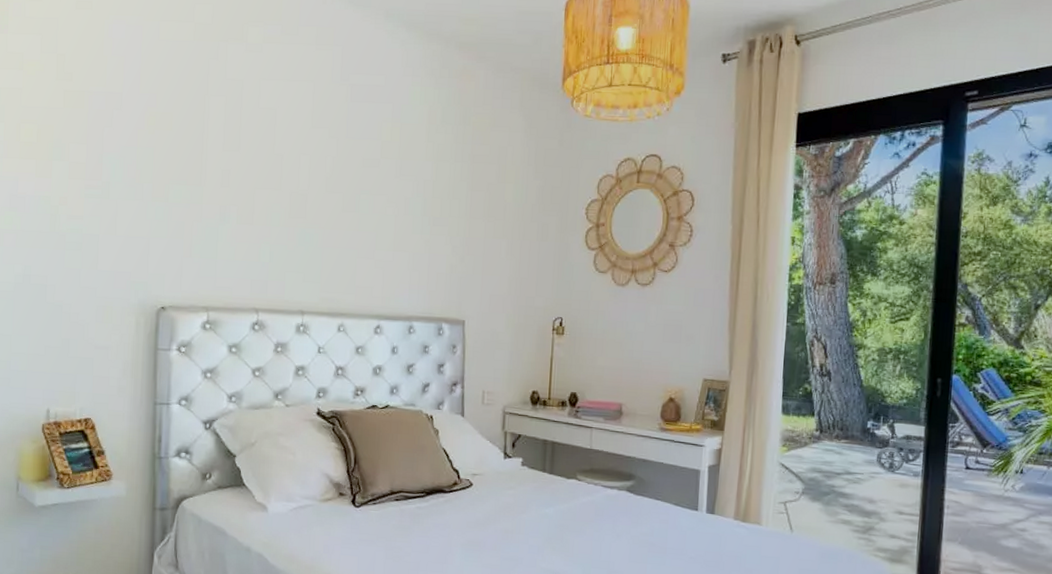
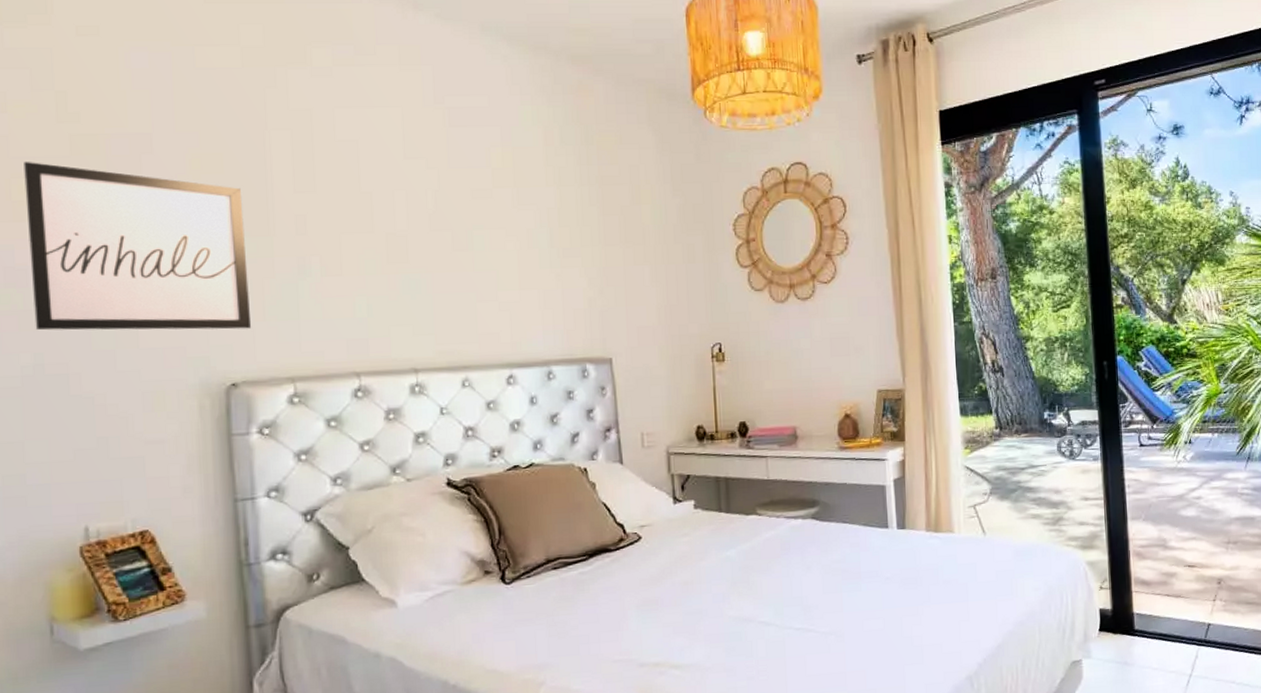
wall art: none [27,111,184,263] -> present [24,162,252,331]

